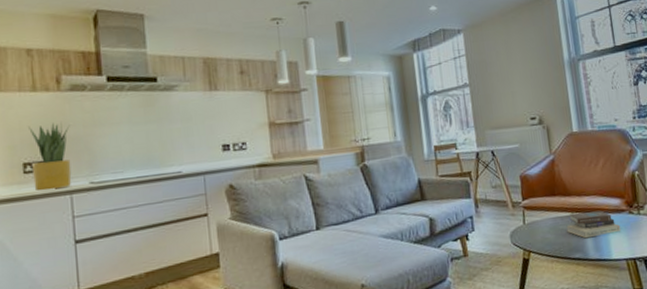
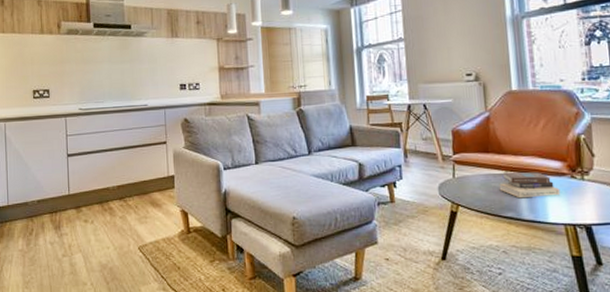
planter: present [29,122,72,192] -> none [38,59,66,113]

